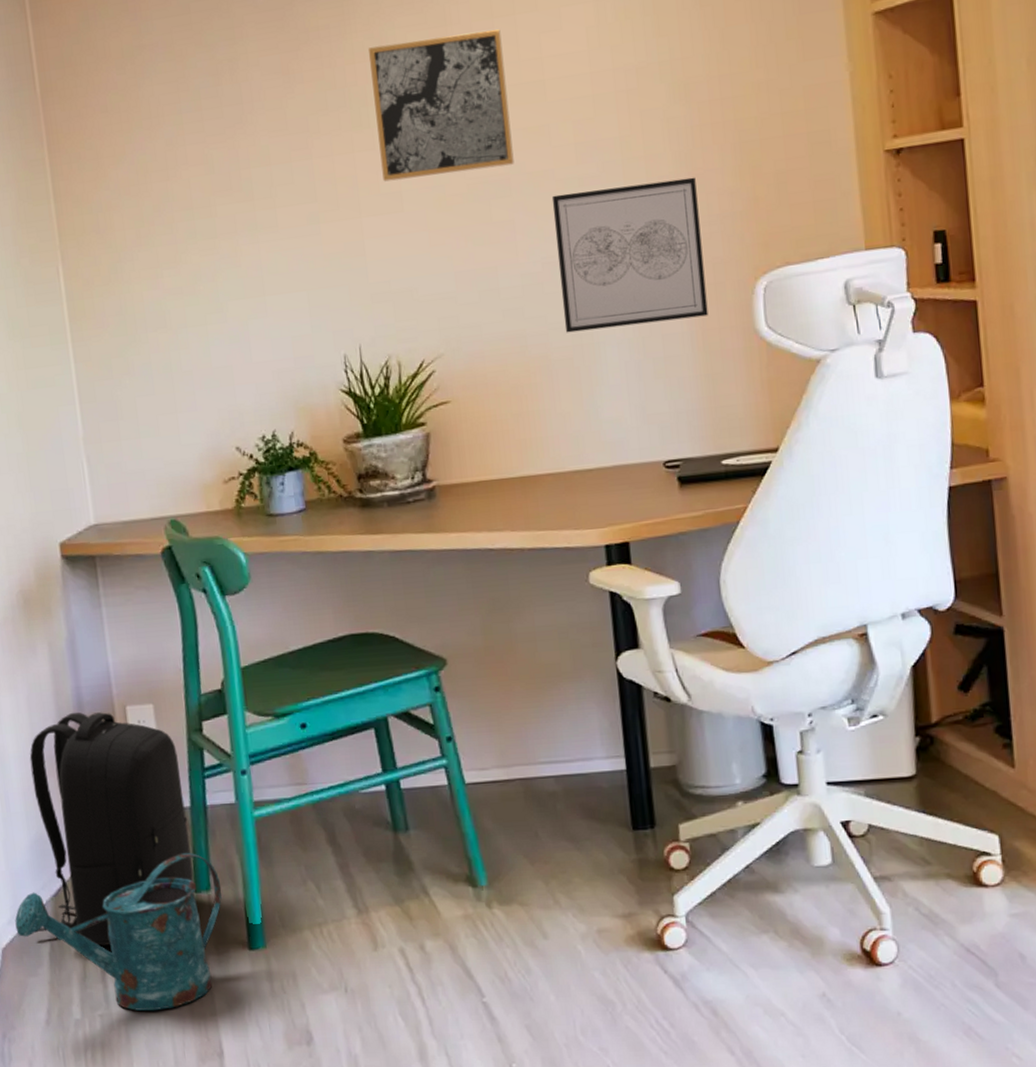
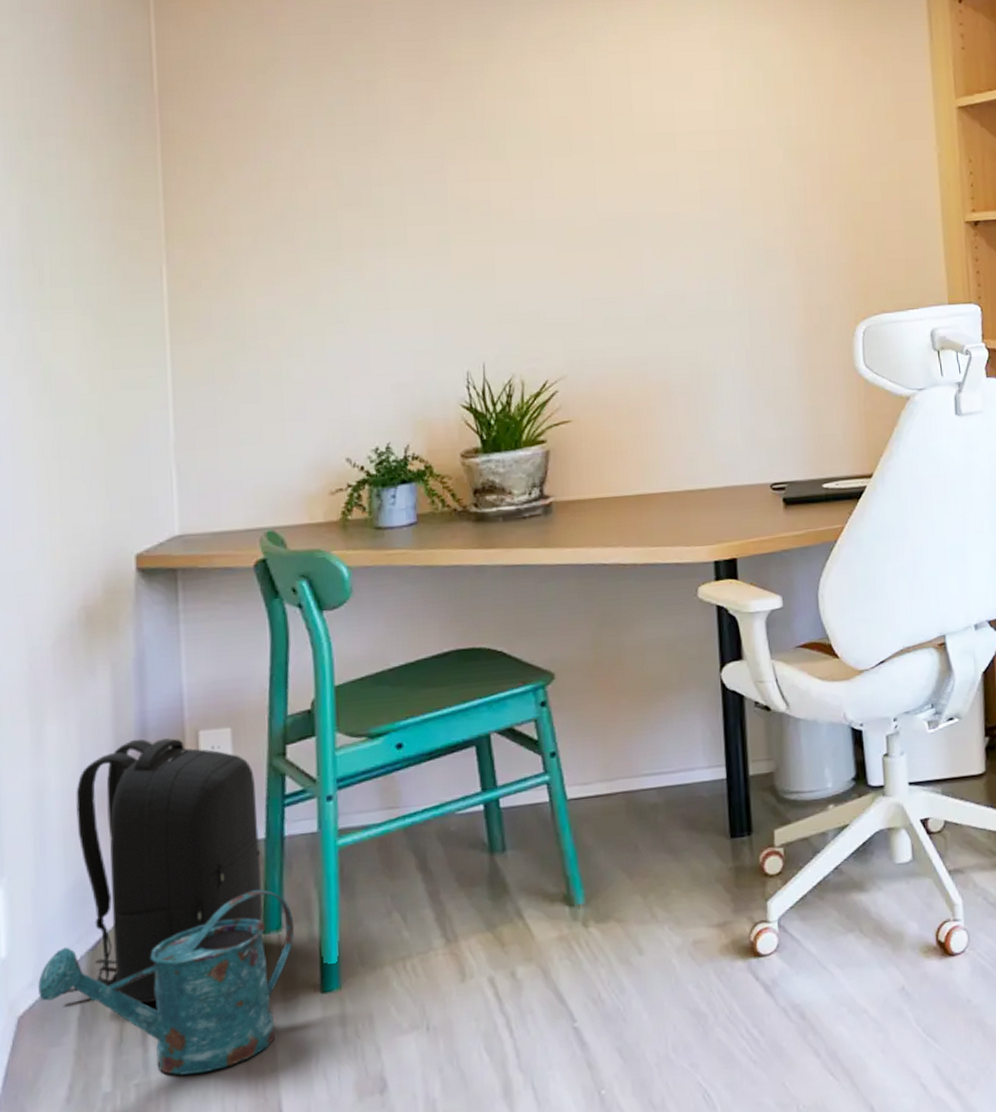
wall art: present [369,29,514,182] -> none [509,83,644,210]
wall art: present [551,177,708,333] -> none [677,230,814,362]

